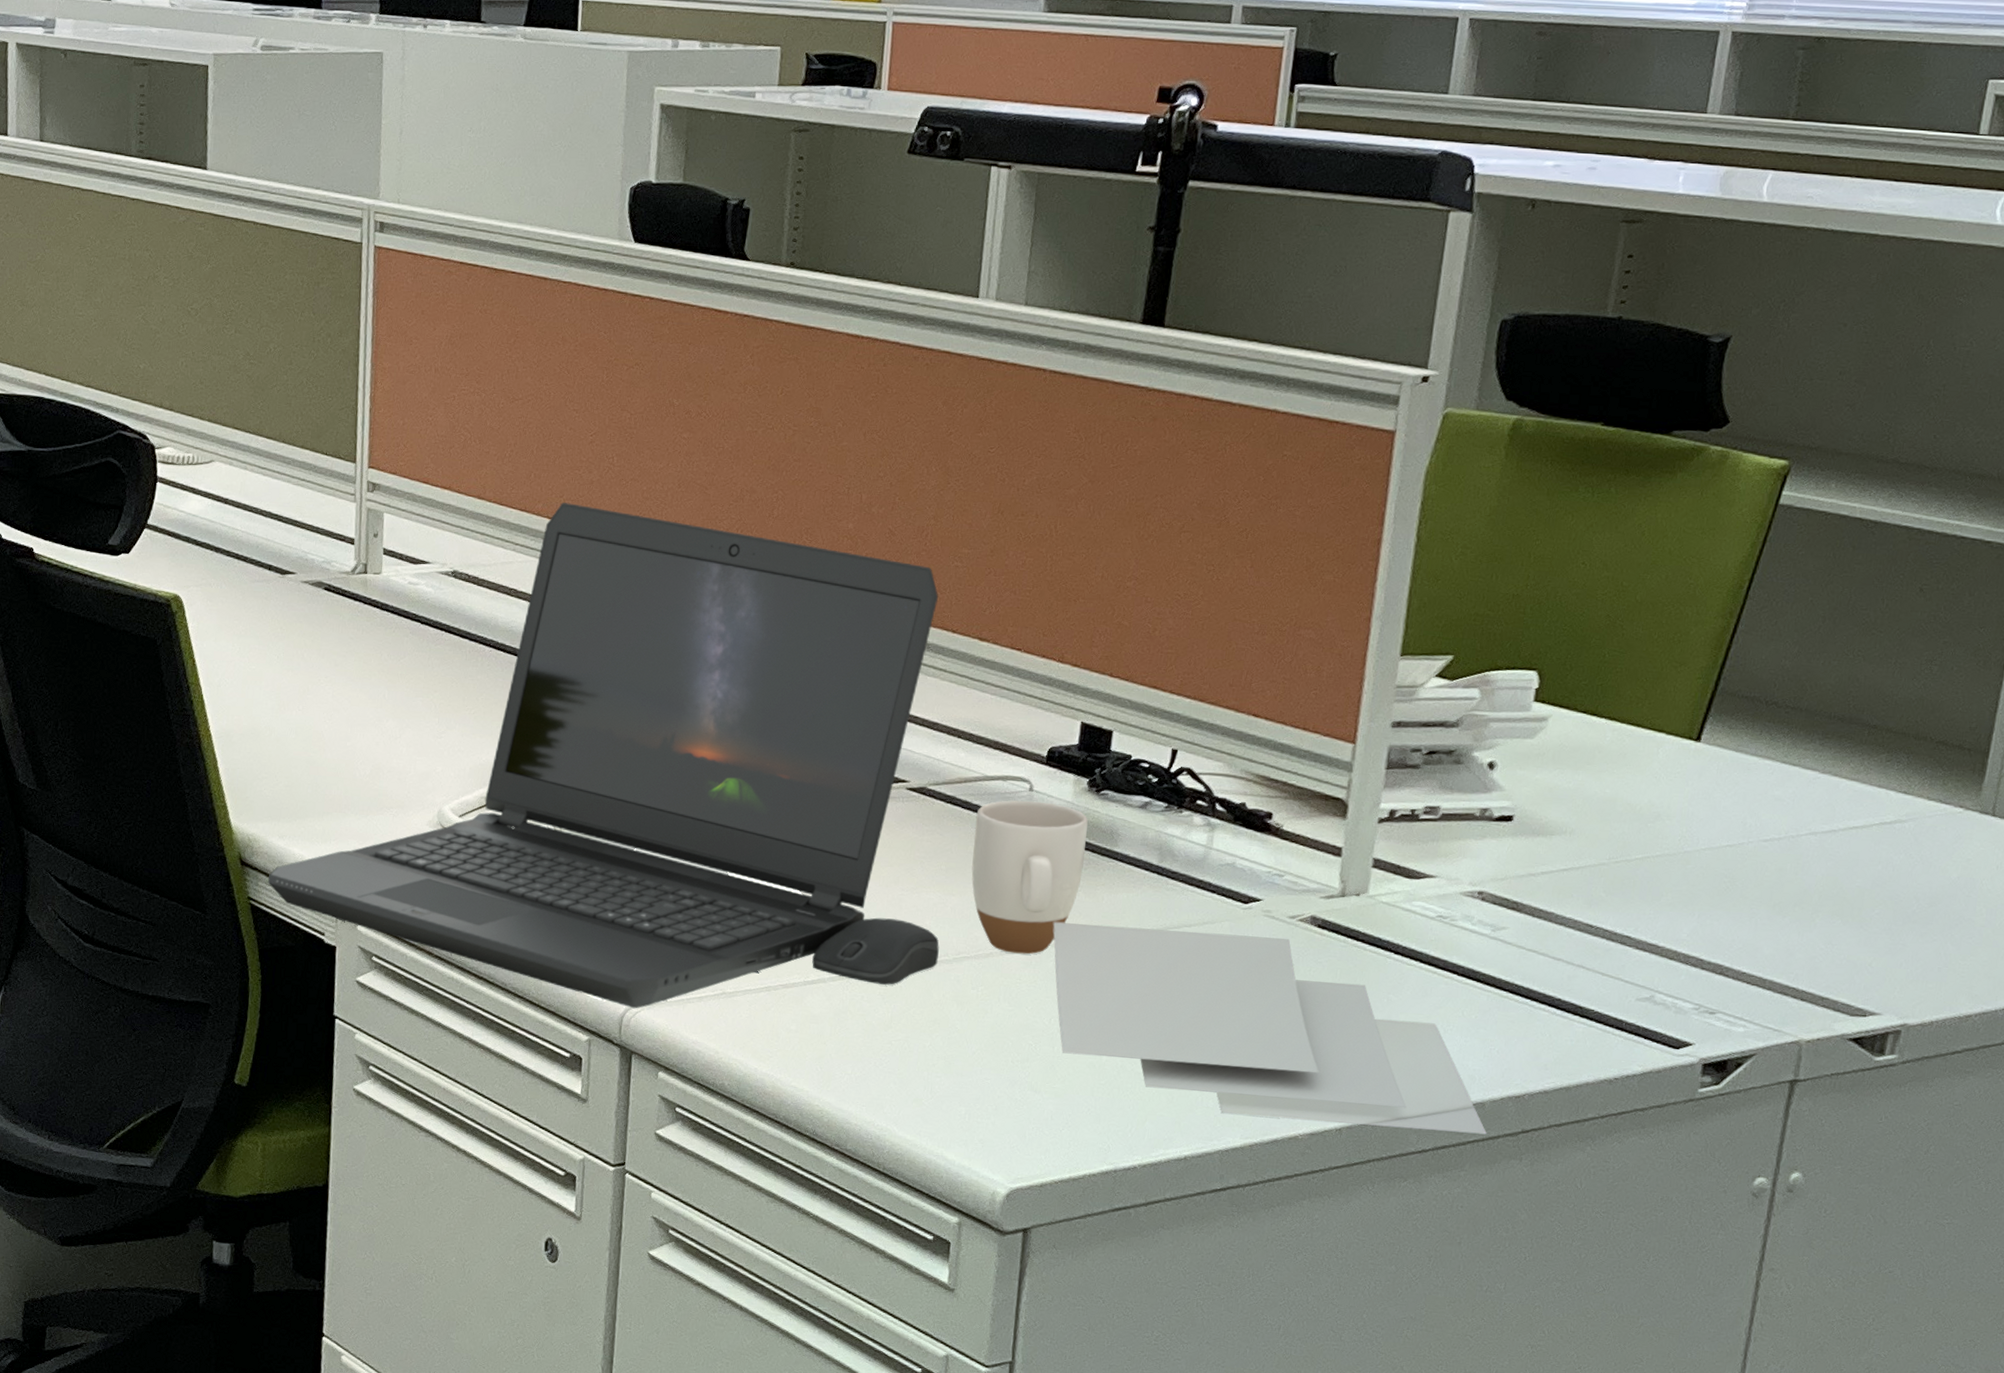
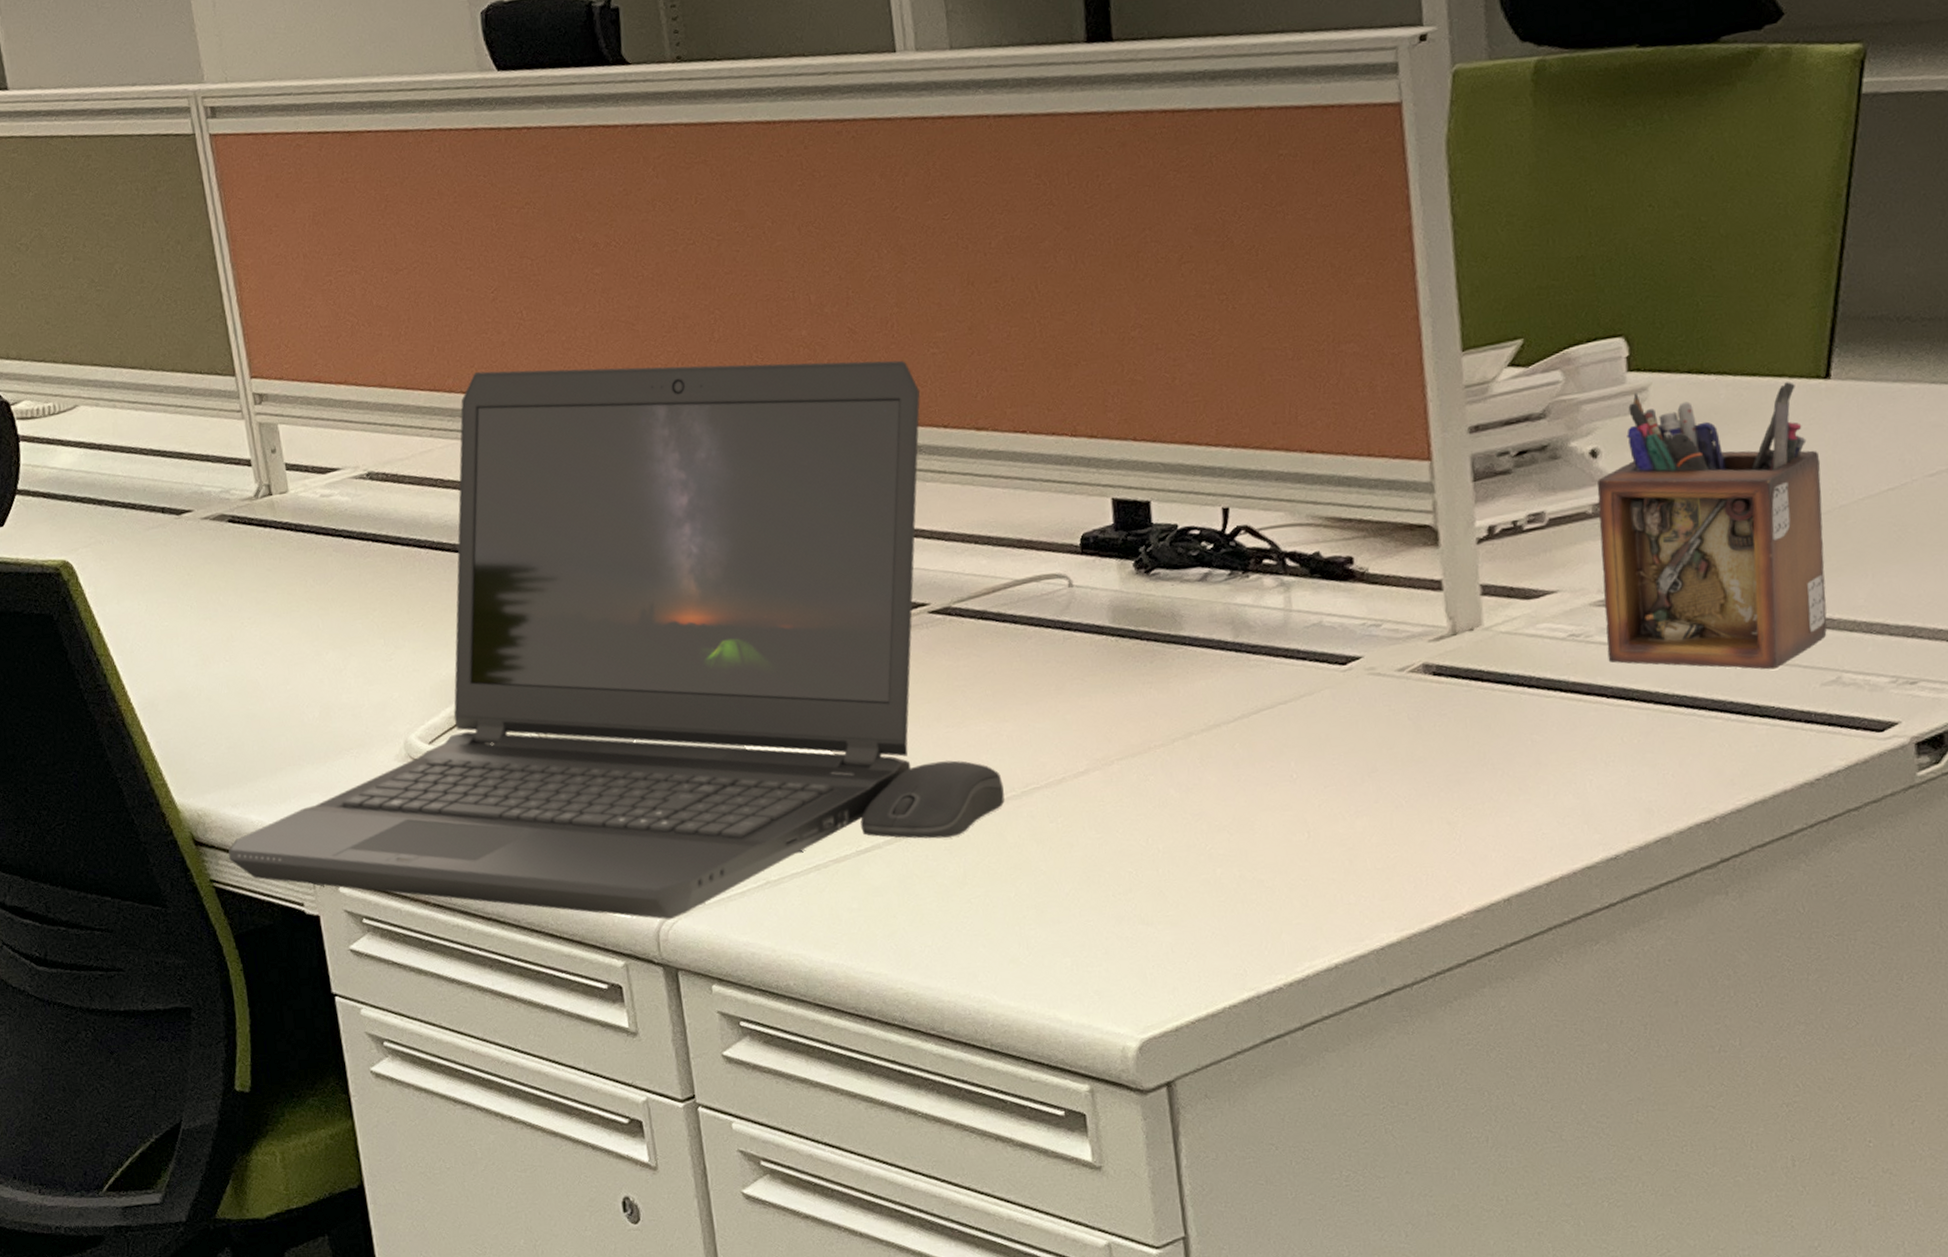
mug: present [971,800,1089,954] -> none [1013,595,1150,774]
papers: present [1053,922,1487,1135] -> none [1128,695,1681,908]
desk organizer: none [1465,721,1677,979] -> present [1596,382,1827,670]

